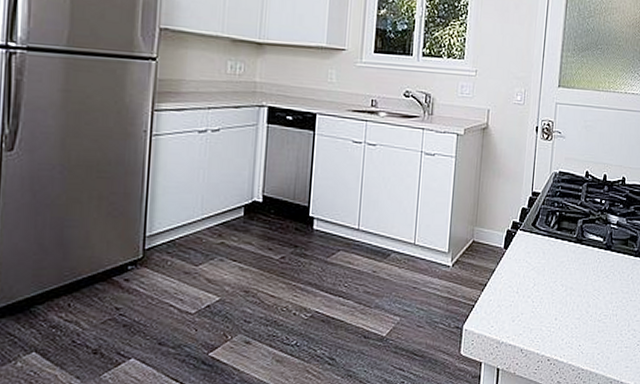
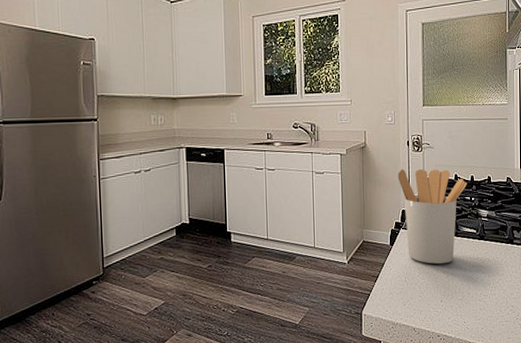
utensil holder: none [520,159,599,275] -> present [397,169,468,264]

